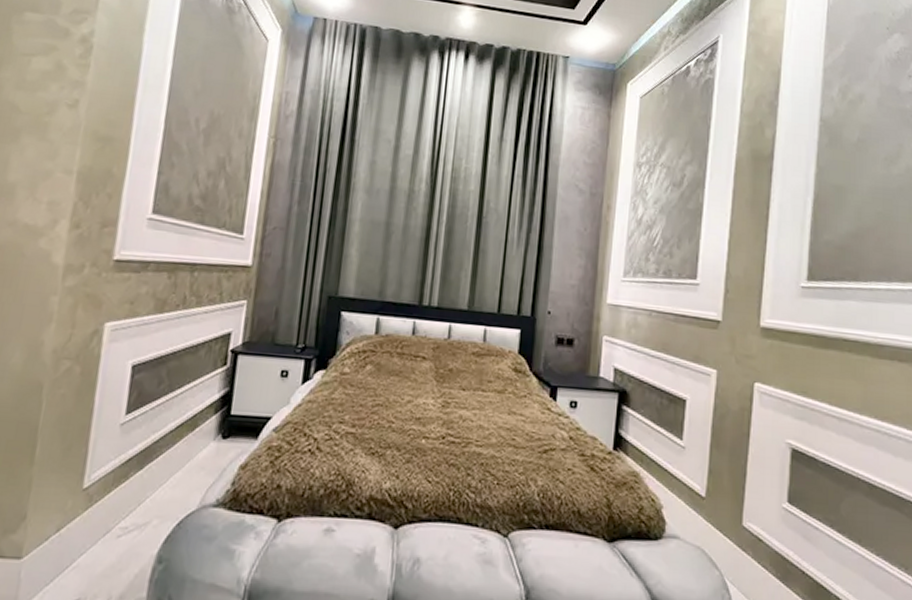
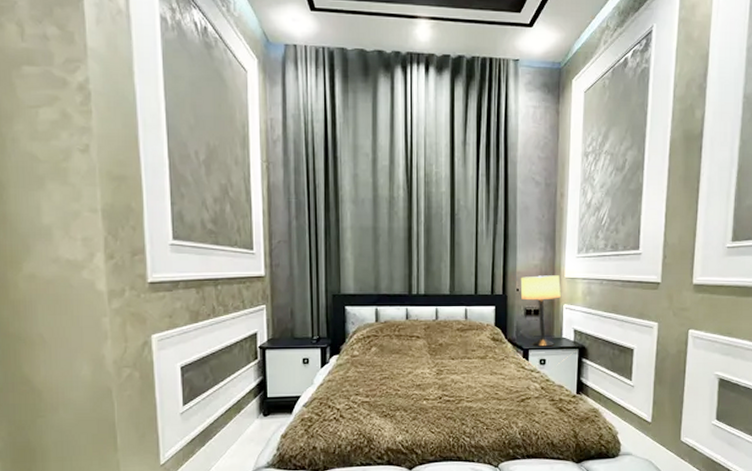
table lamp: none [552,297,601,387] -> present [520,275,561,347]

